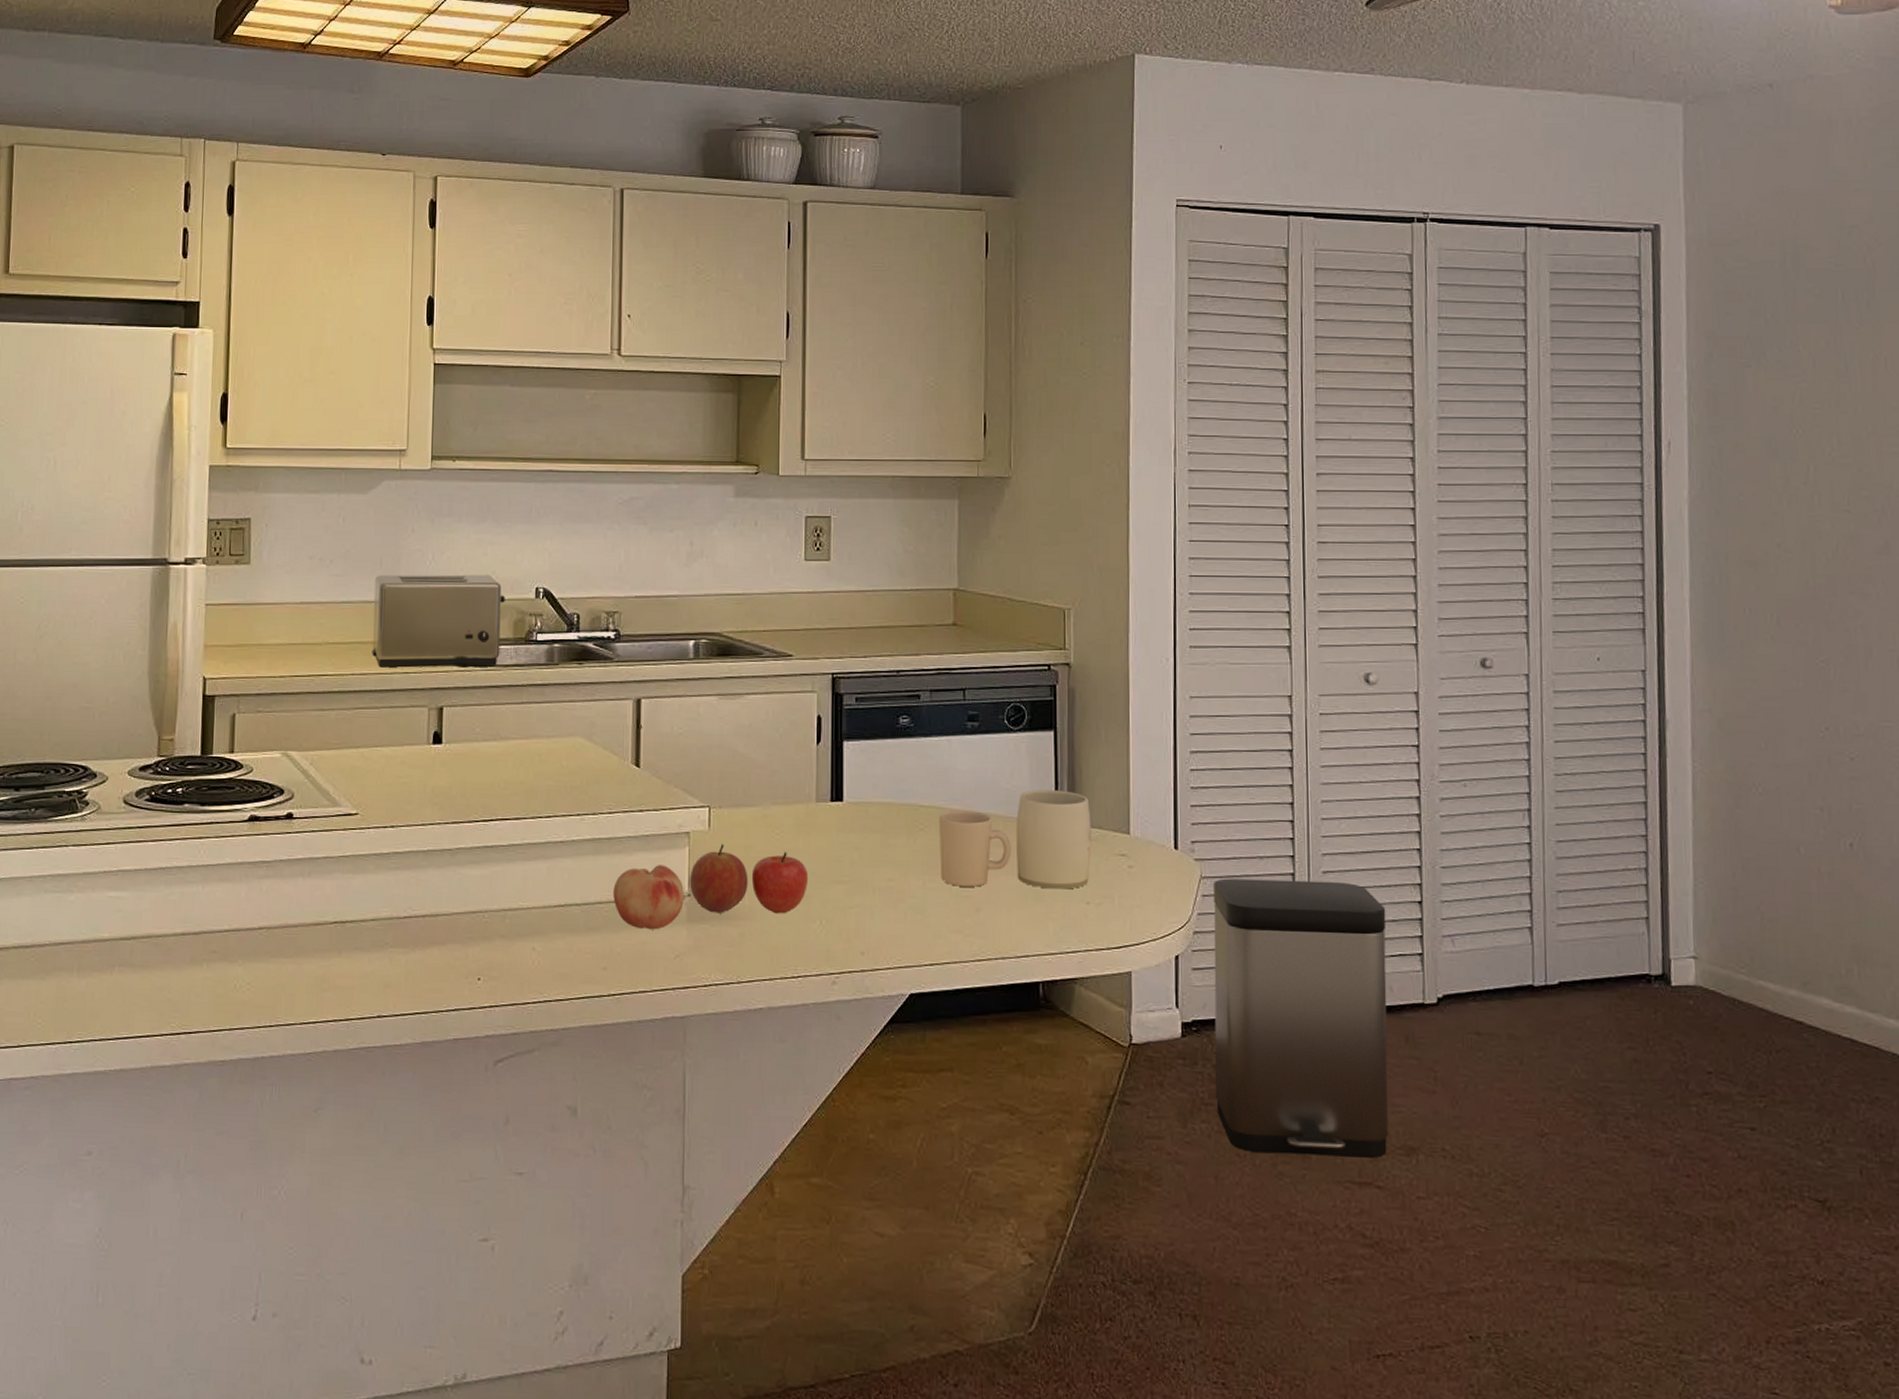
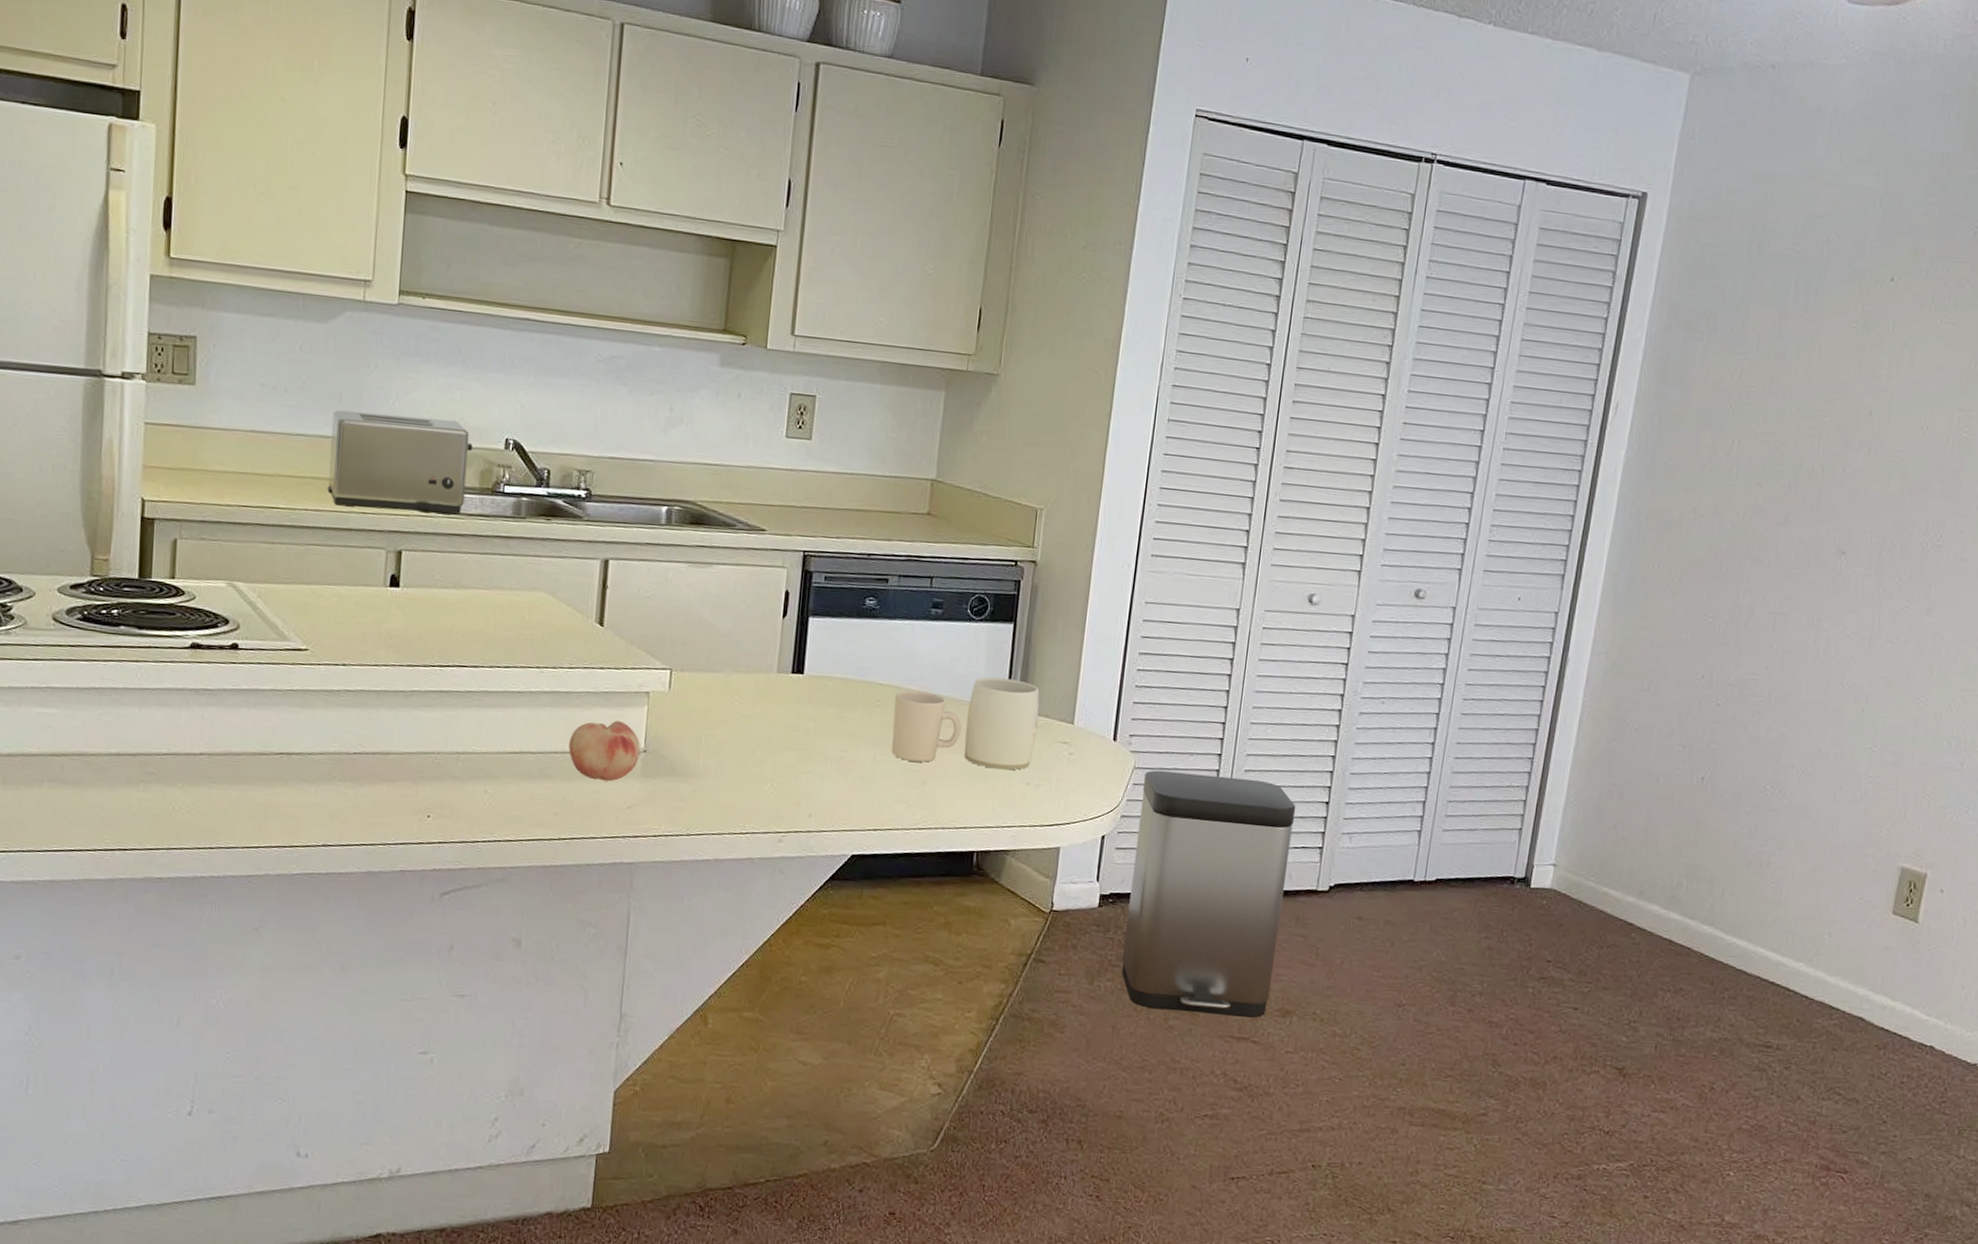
fruit: present [689,844,748,914] -> none [646,706,705,771]
fruit: present [751,851,809,914] -> none [707,717,764,775]

